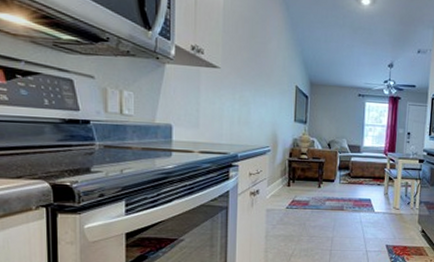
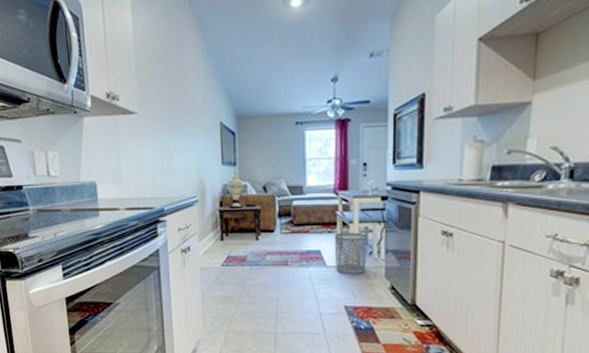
waste bin: none [381,186,407,219] -> present [334,232,367,274]

